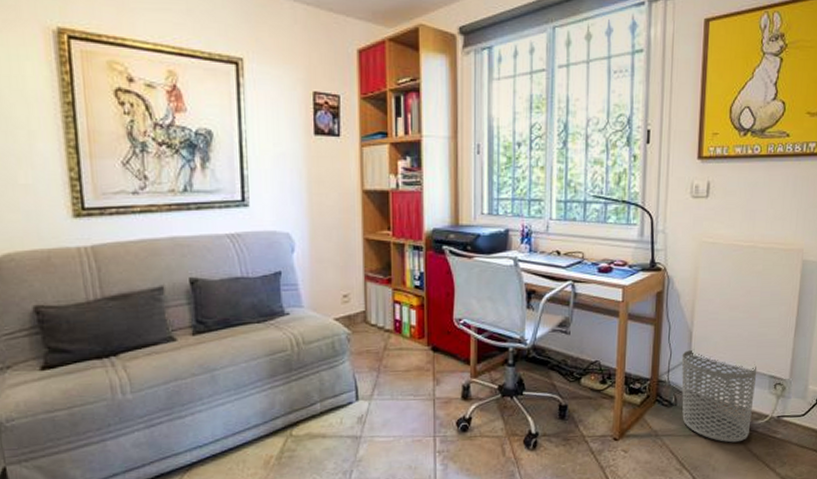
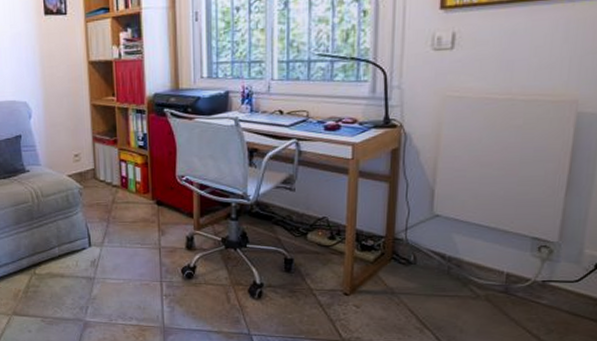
waste bin: present [681,349,757,443] -> none [421,207,516,305]

